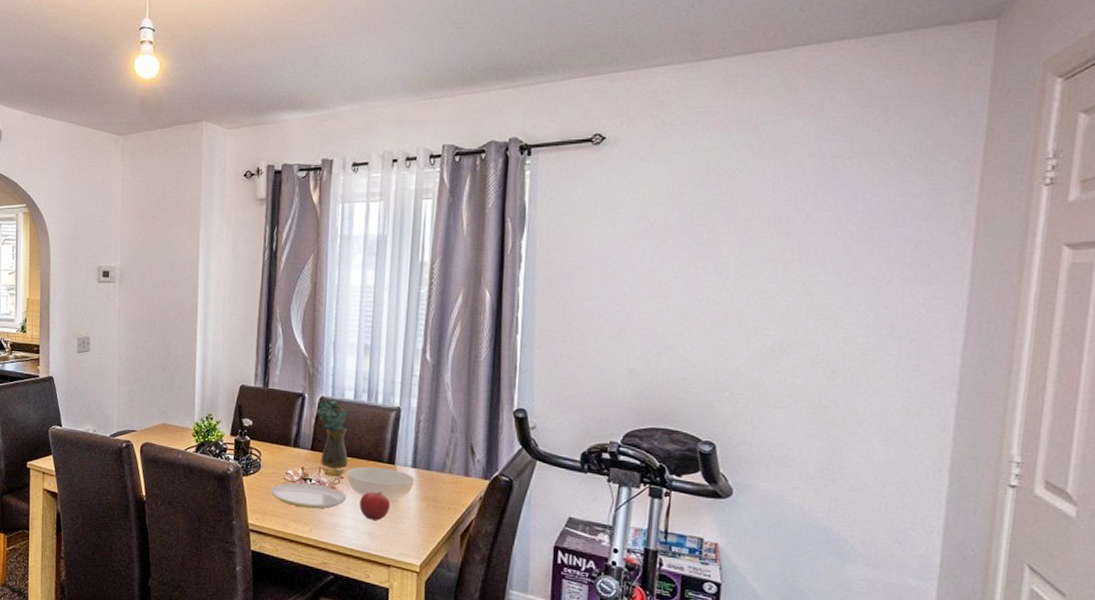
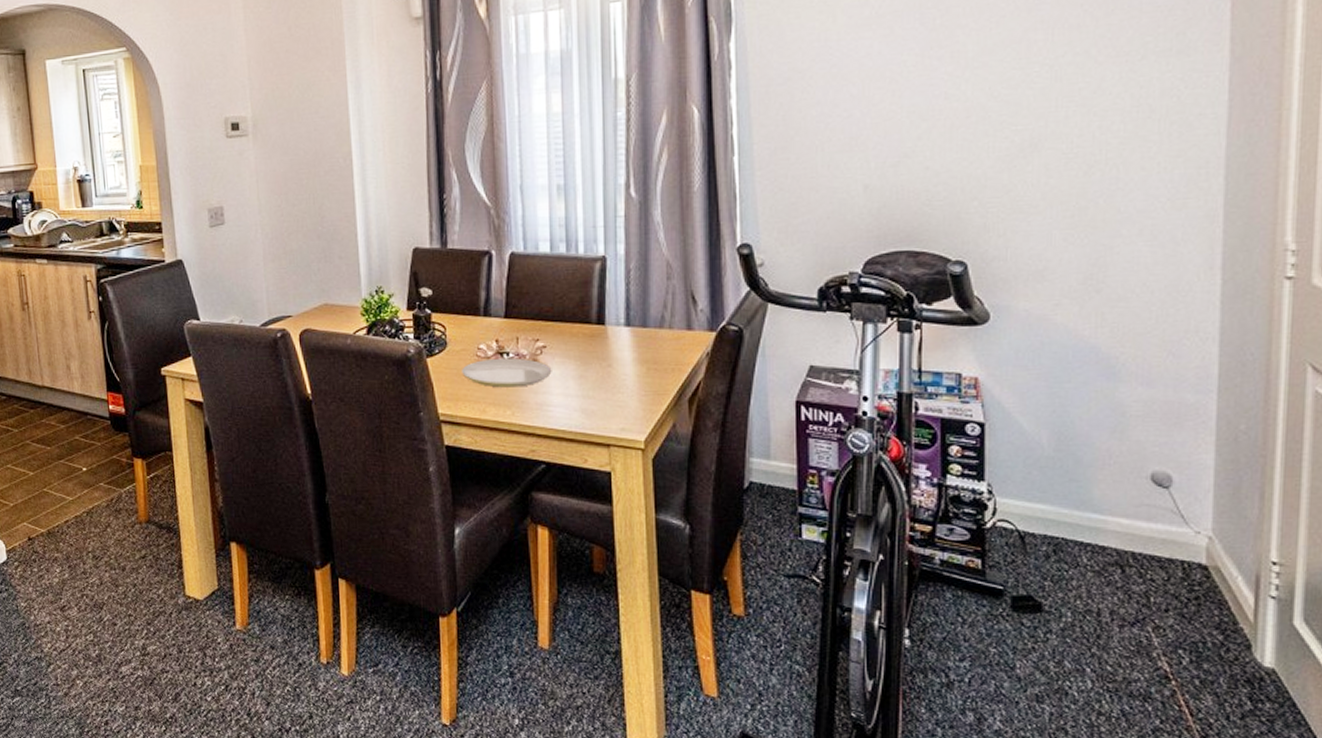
vase: present [317,396,348,478] -> none [508,252,549,348]
bowl: present [347,466,415,504] -> none [550,330,630,372]
fruit: present [359,491,391,521] -> none [568,359,604,394]

